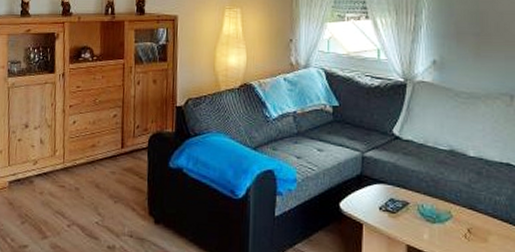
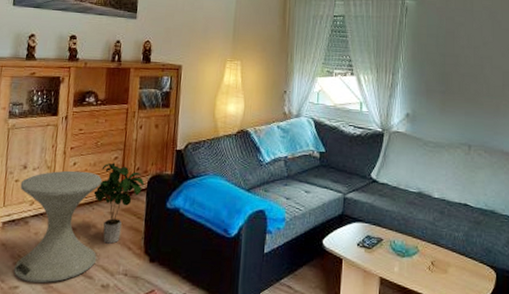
side table: none [22,129,103,243] -> present [13,170,103,283]
potted plant: none [94,120,145,204] -> present [93,163,144,244]

